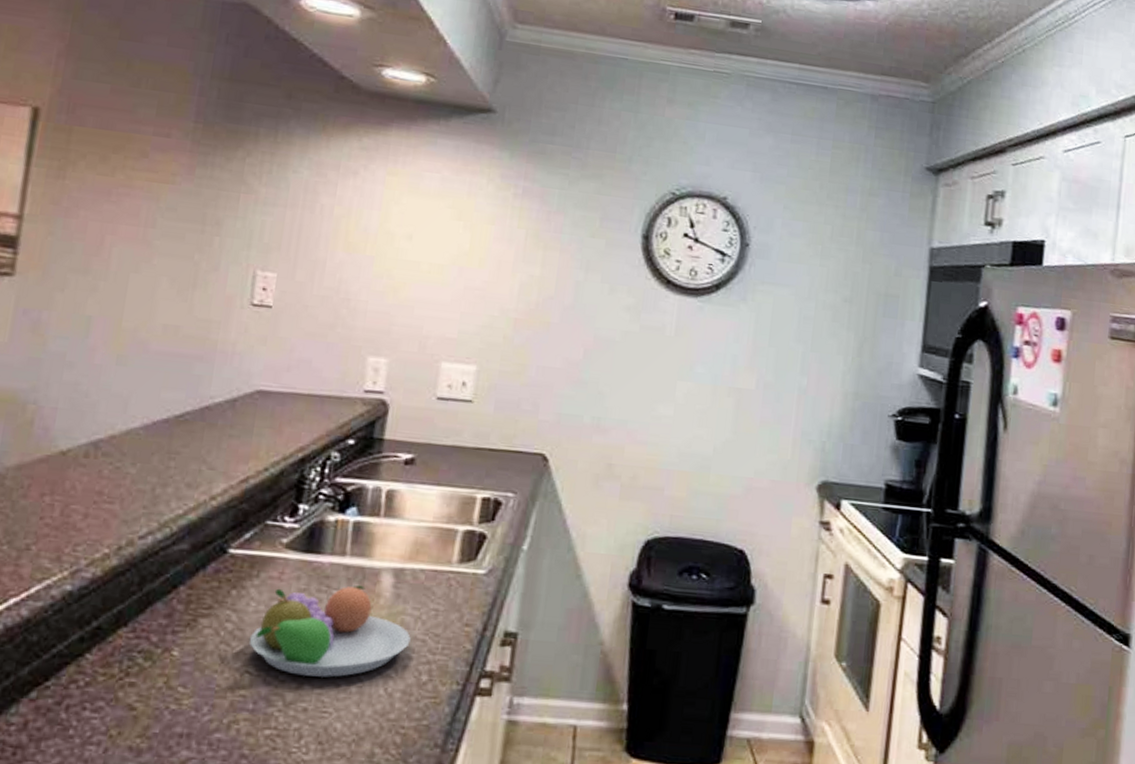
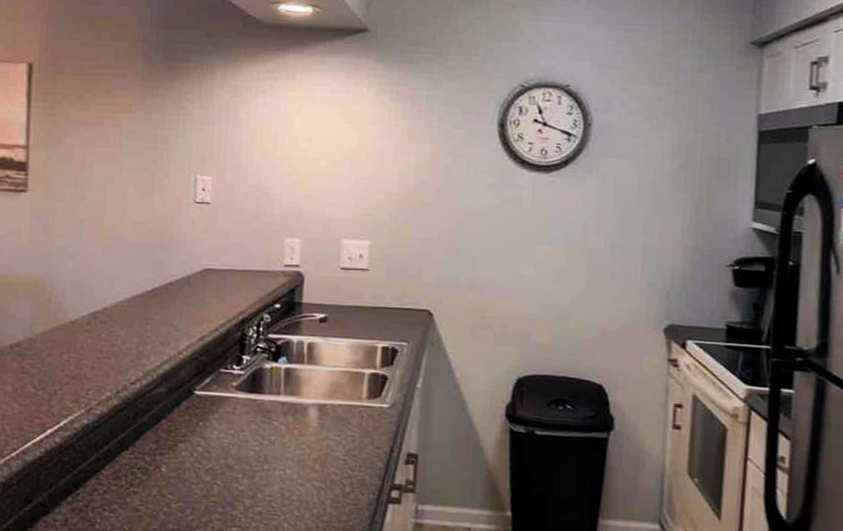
fruit bowl: present [249,584,411,678] -> none [215,417,335,489]

